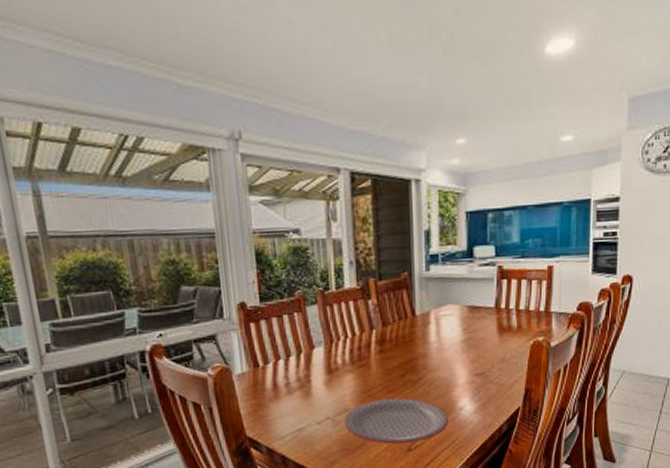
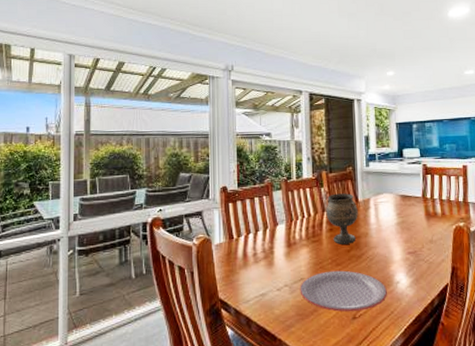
goblet: none [374,305,415,368] -> present [326,193,358,244]

